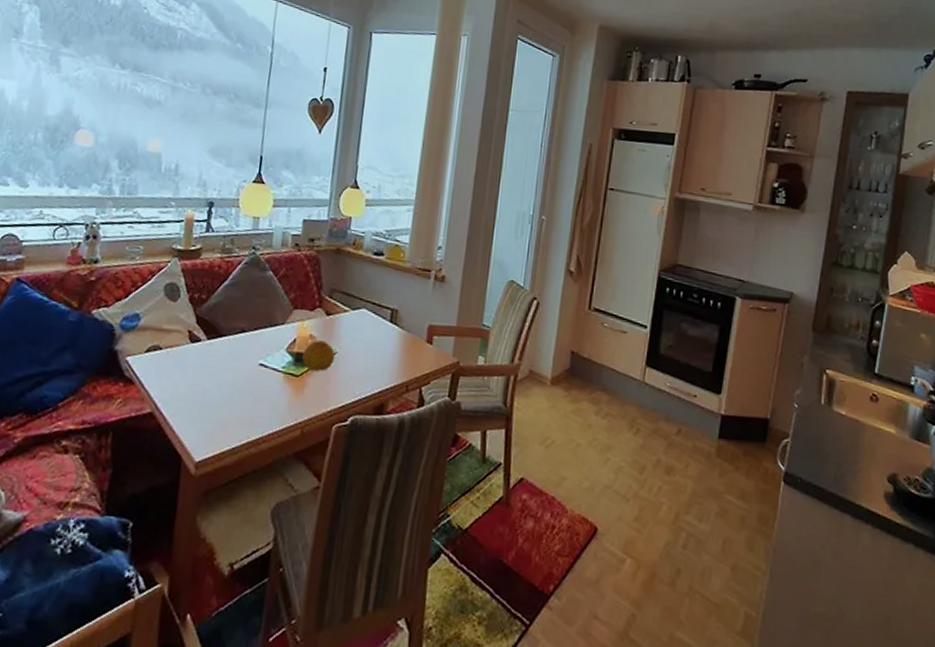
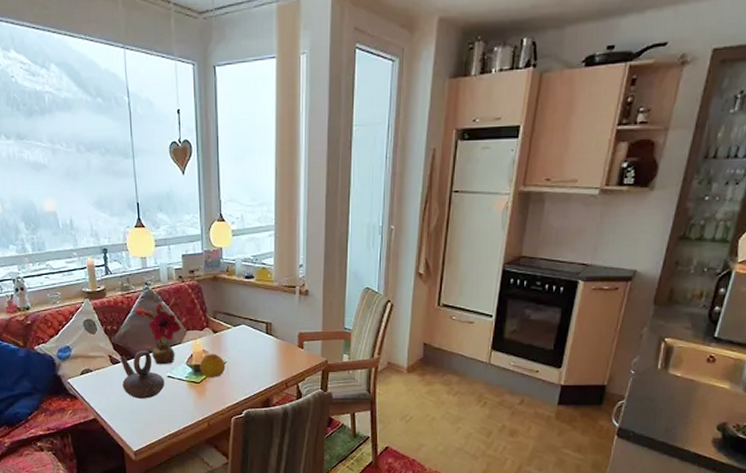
teapot: none [198,328,255,392] -> present [120,350,165,399]
flower: none [233,271,288,350] -> present [135,302,182,365]

